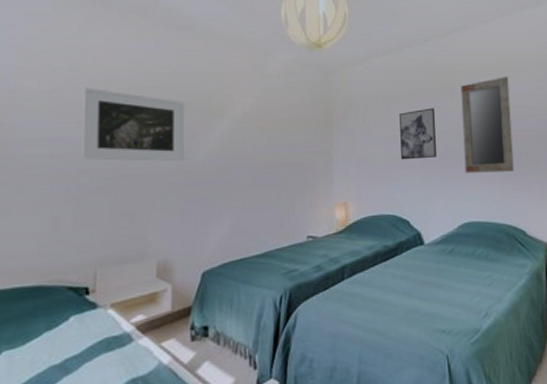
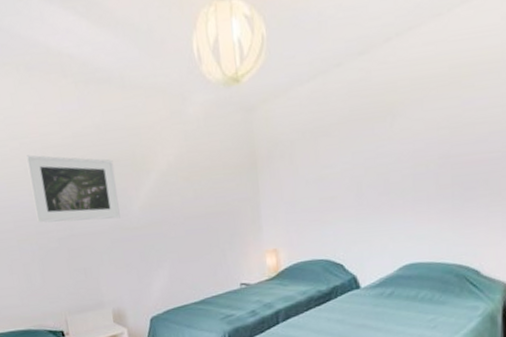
wall art: present [399,108,438,160] -> none [330,137,375,201]
home mirror: present [460,77,514,173] -> none [403,86,469,210]

